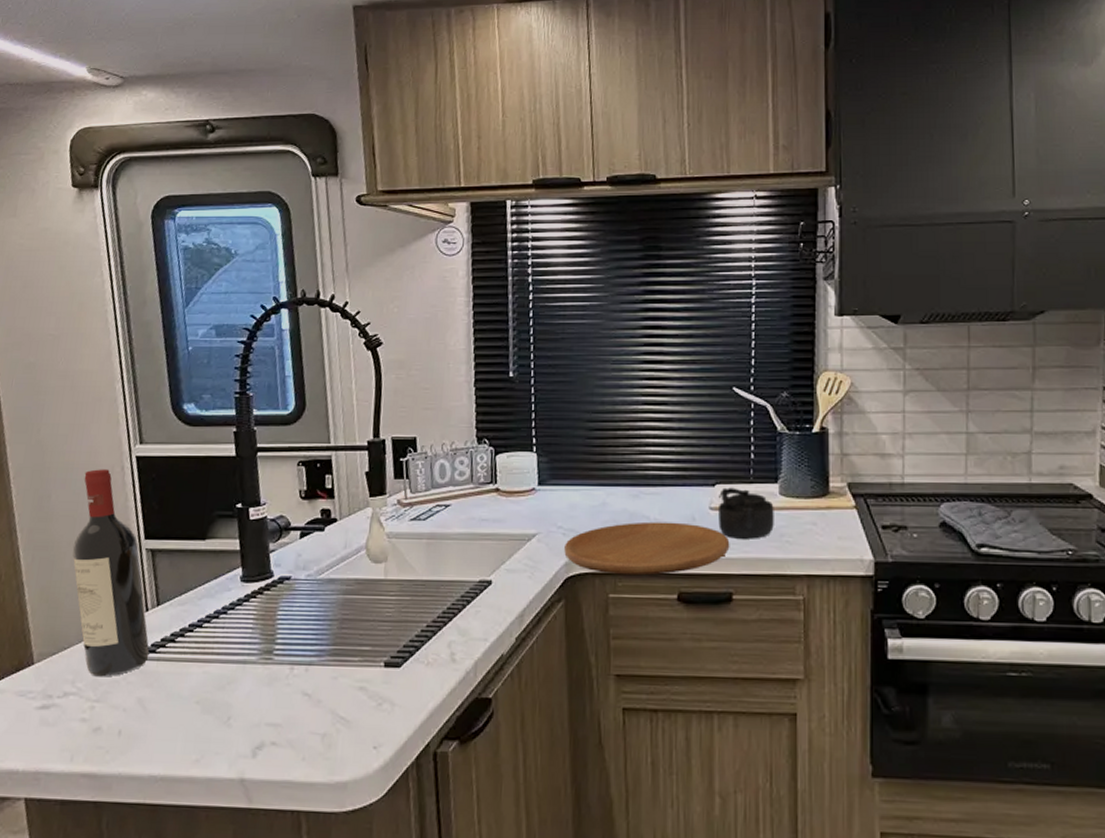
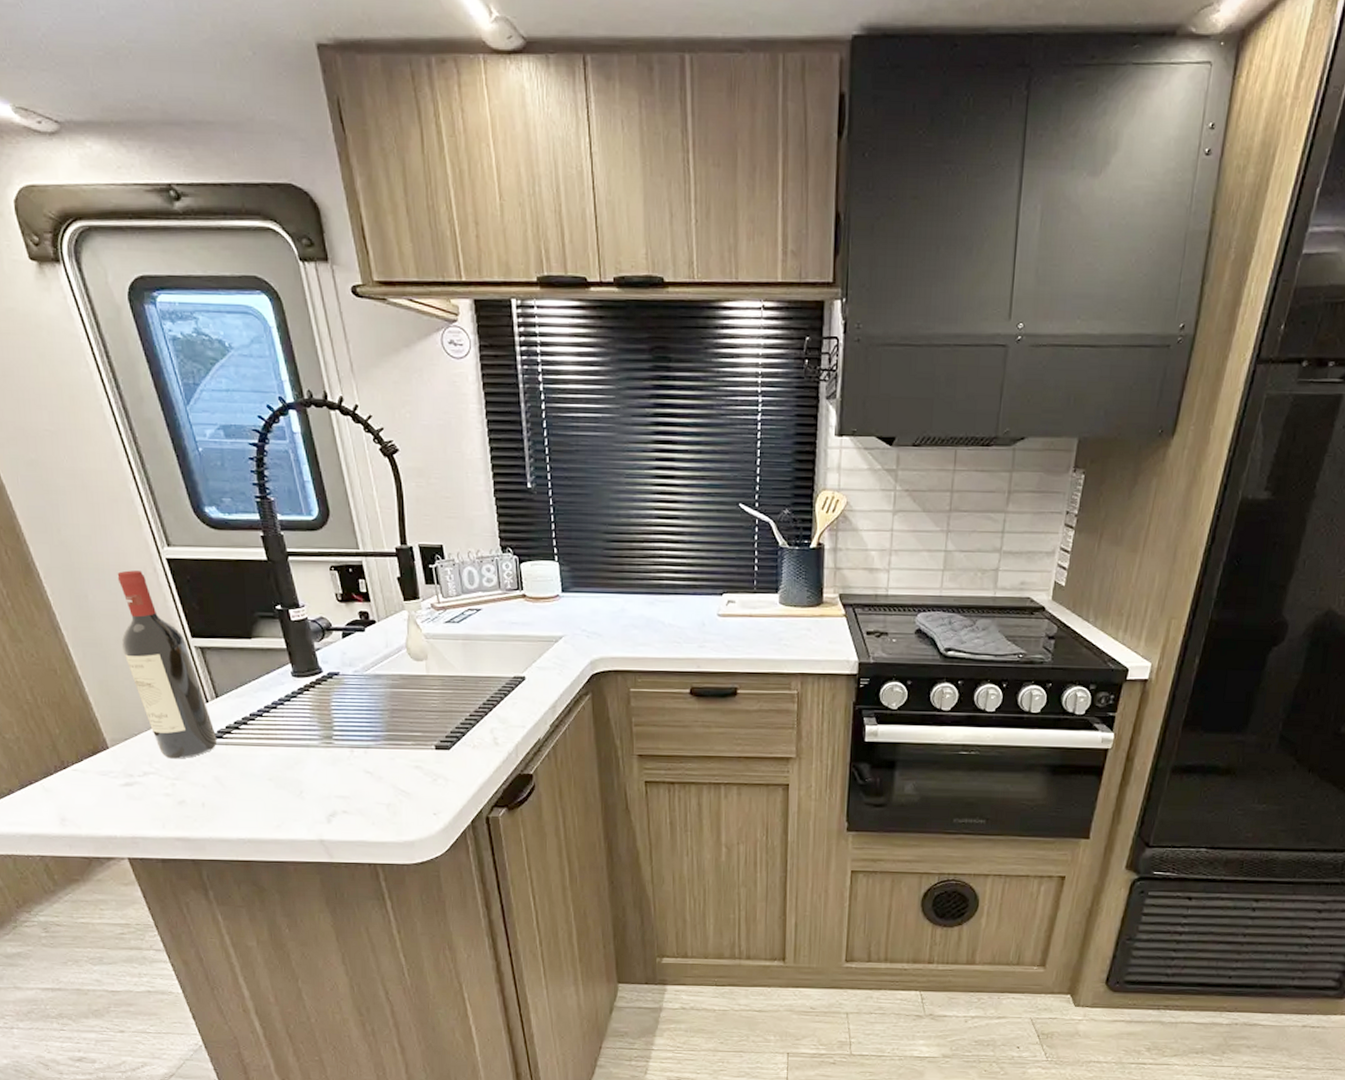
cutting board: present [564,521,730,576] -> none [589,626,735,673]
kettle: present [717,487,774,539] -> none [724,596,774,642]

